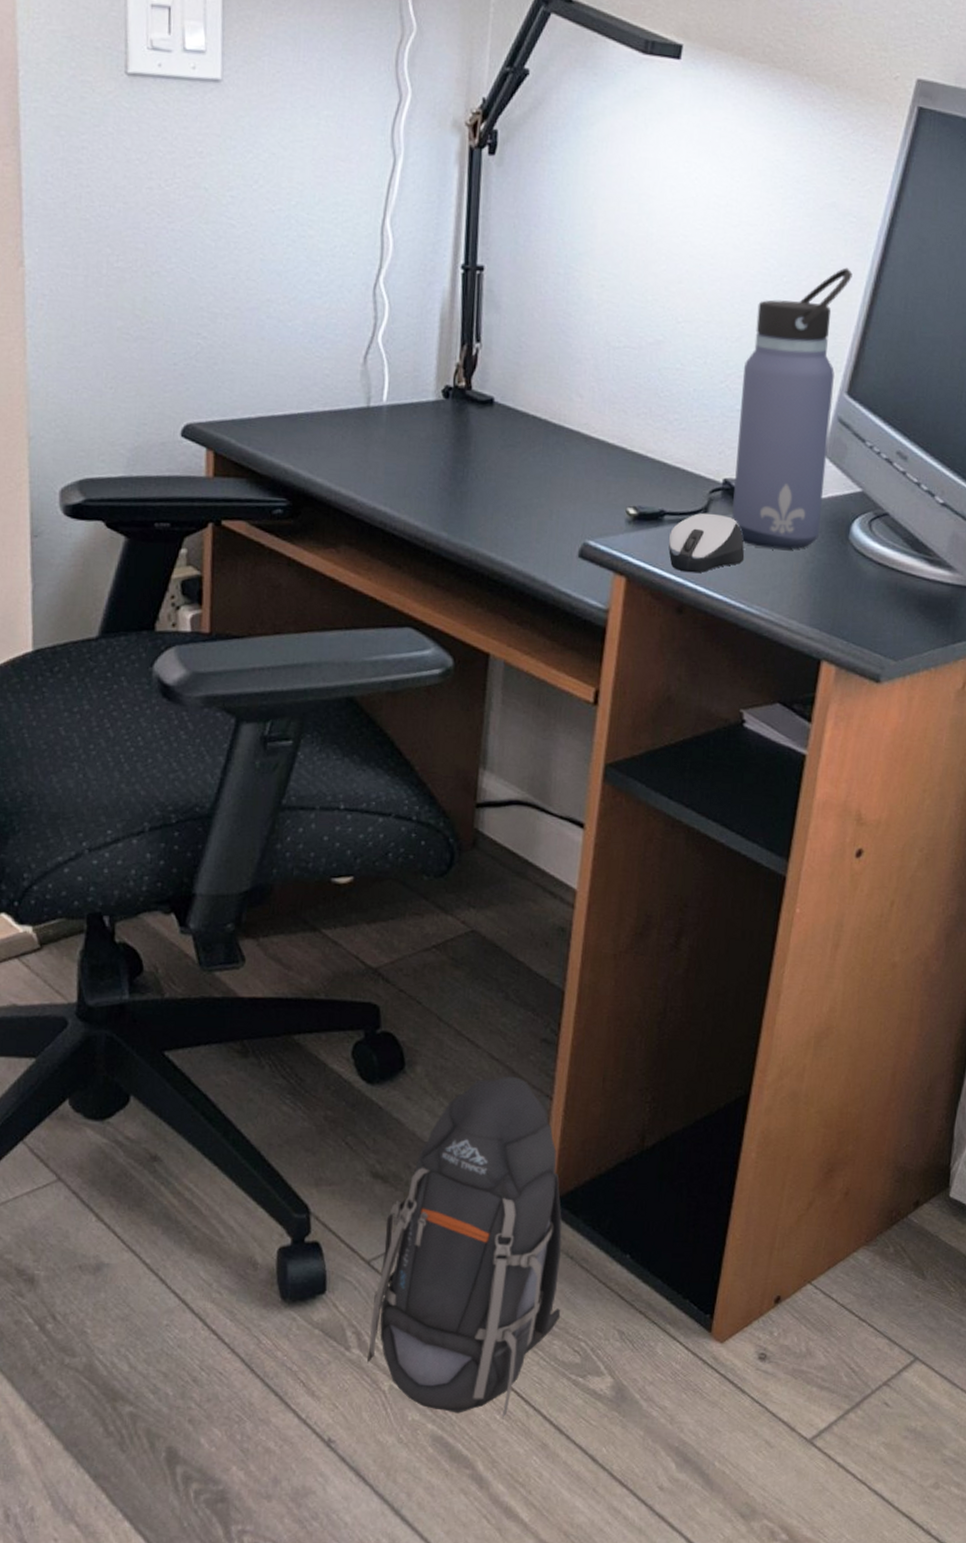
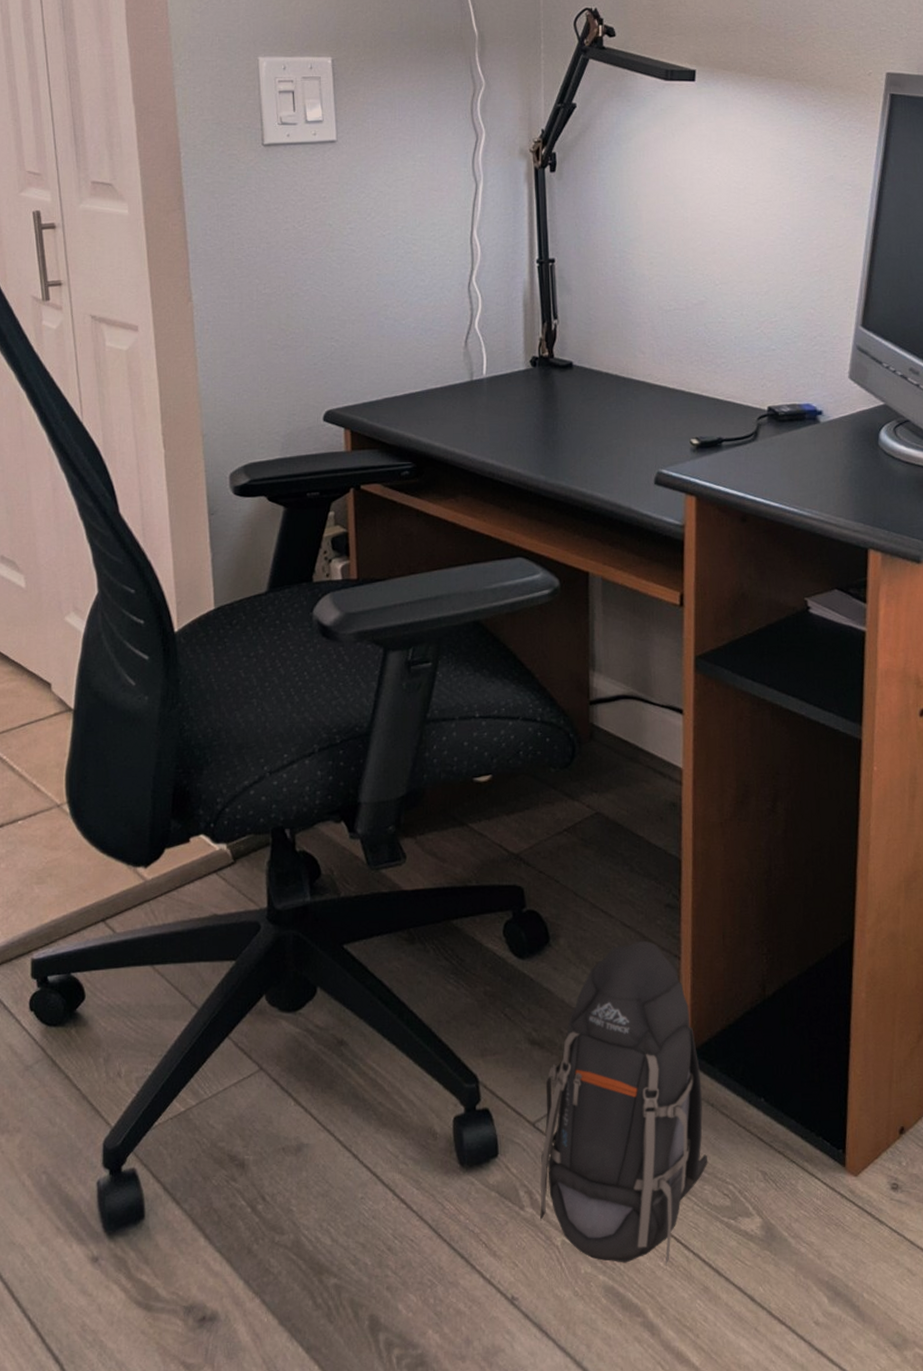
computer mouse: present [668,512,745,573] -> none [728,436,793,487]
water bottle: present [732,267,853,549] -> none [773,225,854,460]

